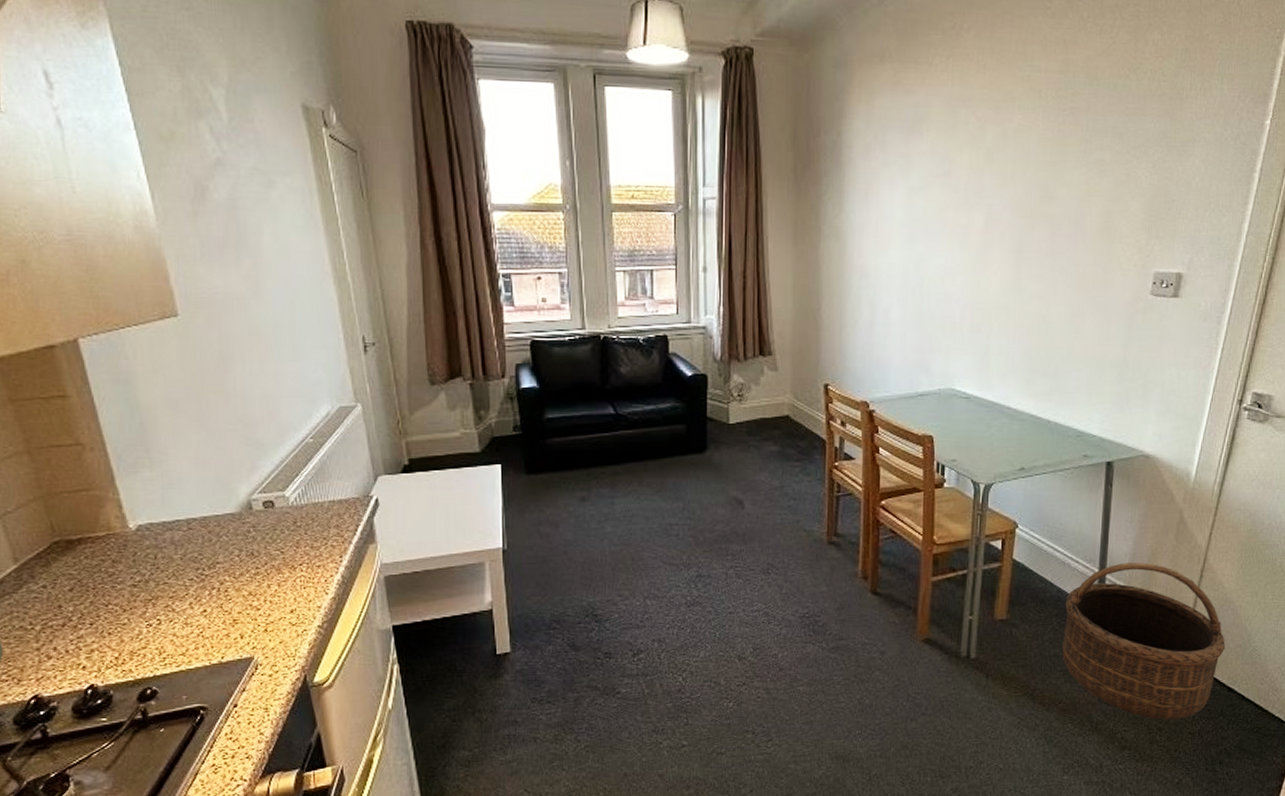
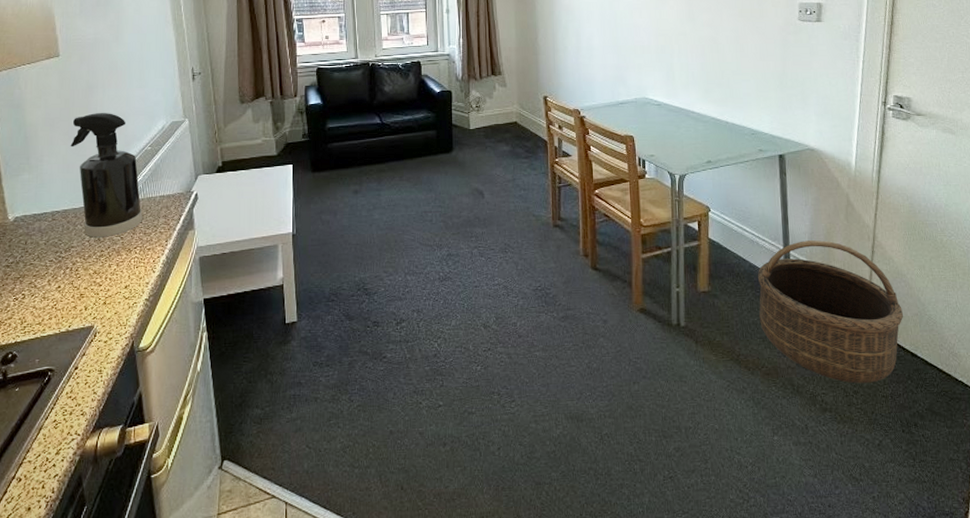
spray bottle: none [203,393,308,552] -> present [70,113,143,238]

